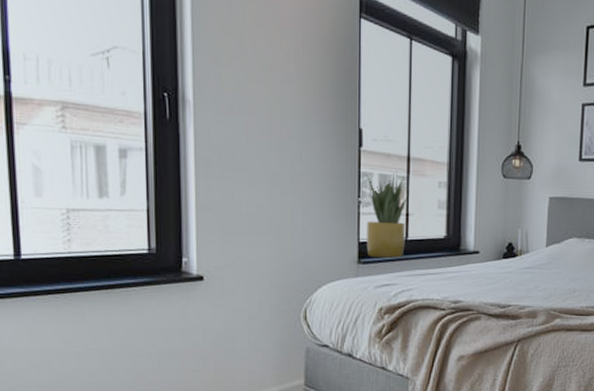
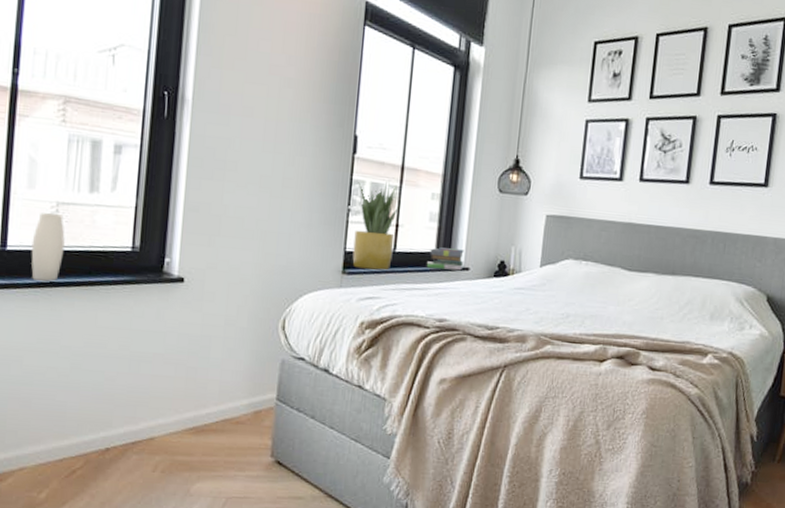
vase: none [46,220,80,288] -> present [31,213,65,282]
books: none [438,233,473,254] -> present [426,247,464,271]

